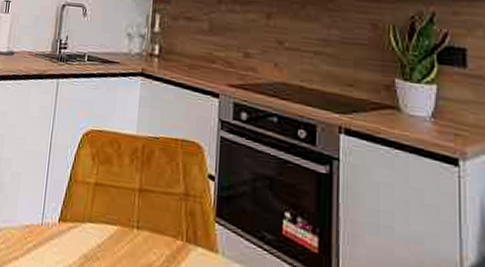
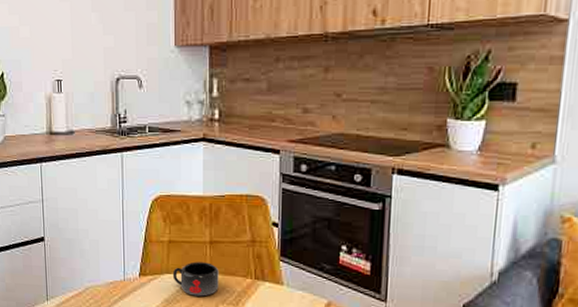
mug: none [95,211,147,257] -> present [172,262,219,297]

